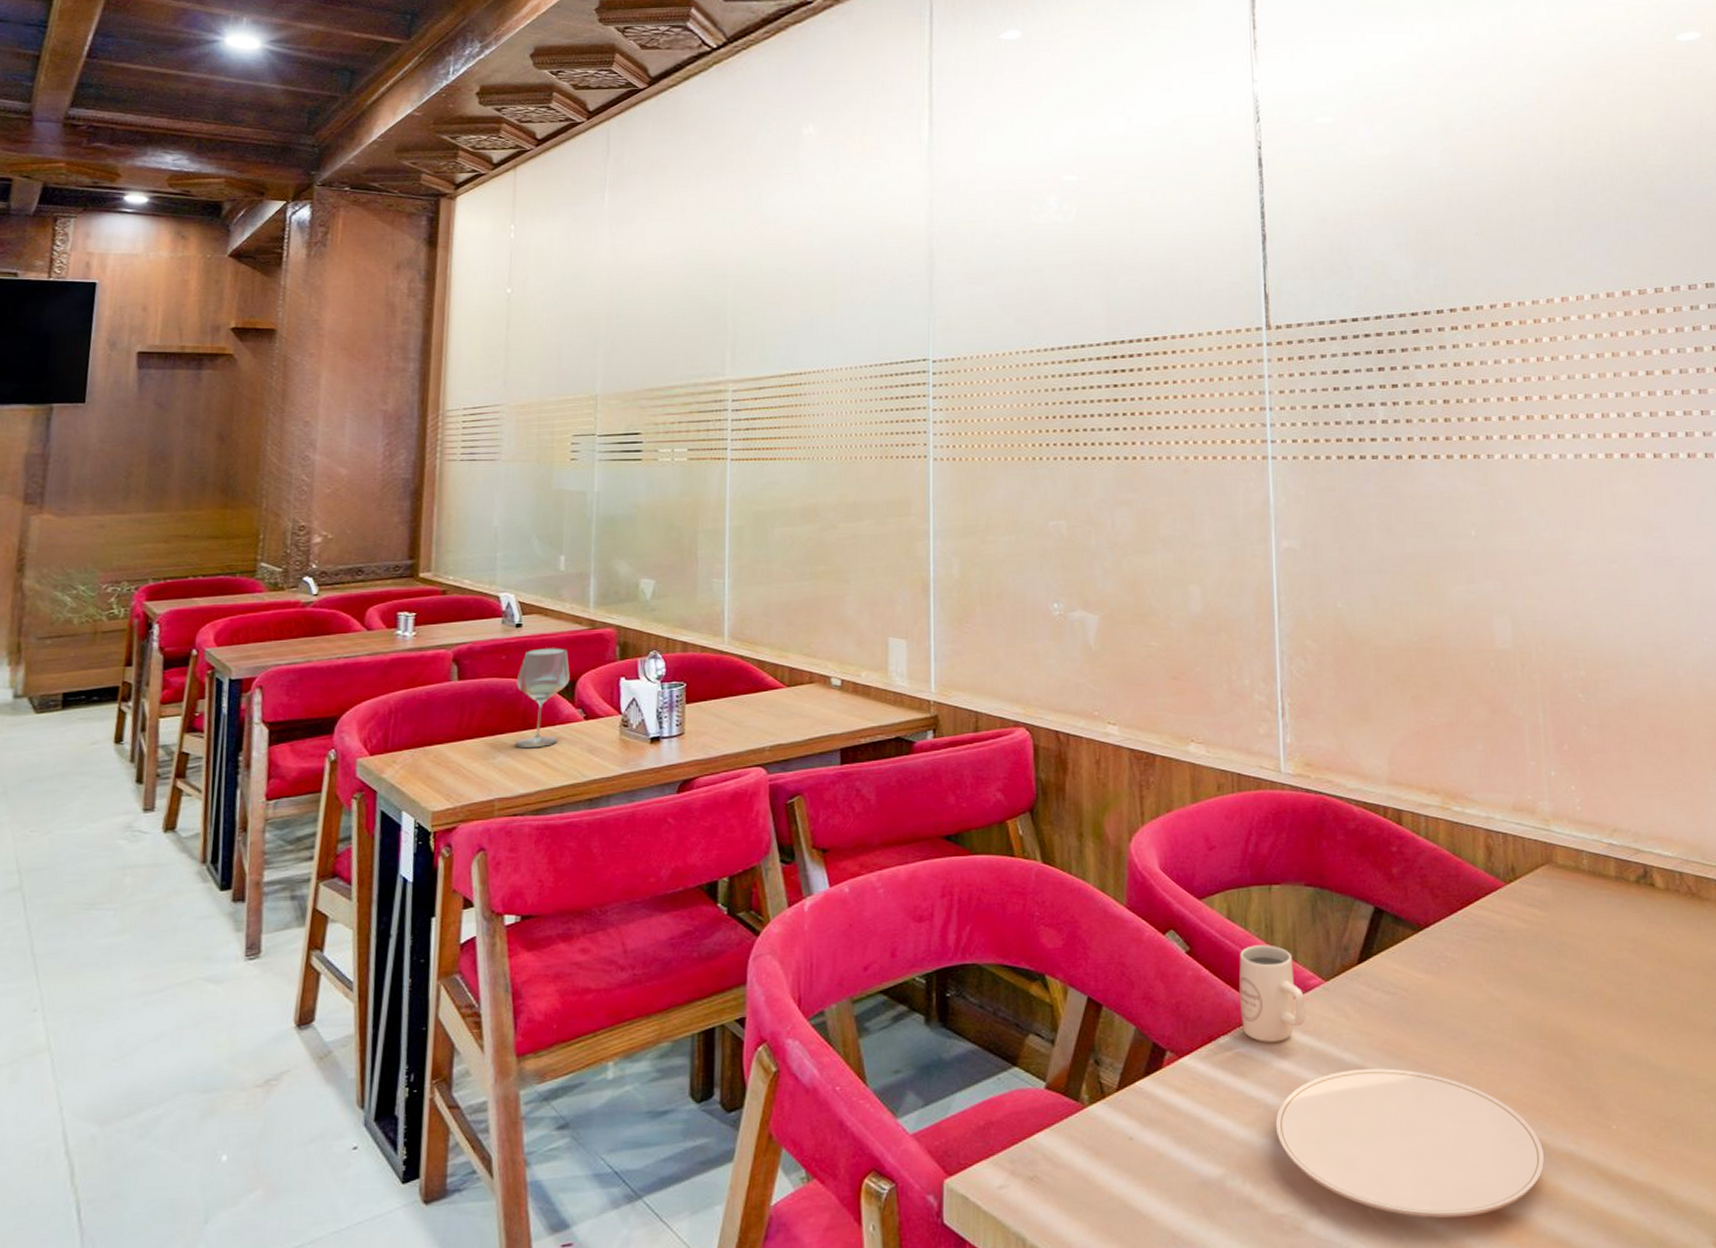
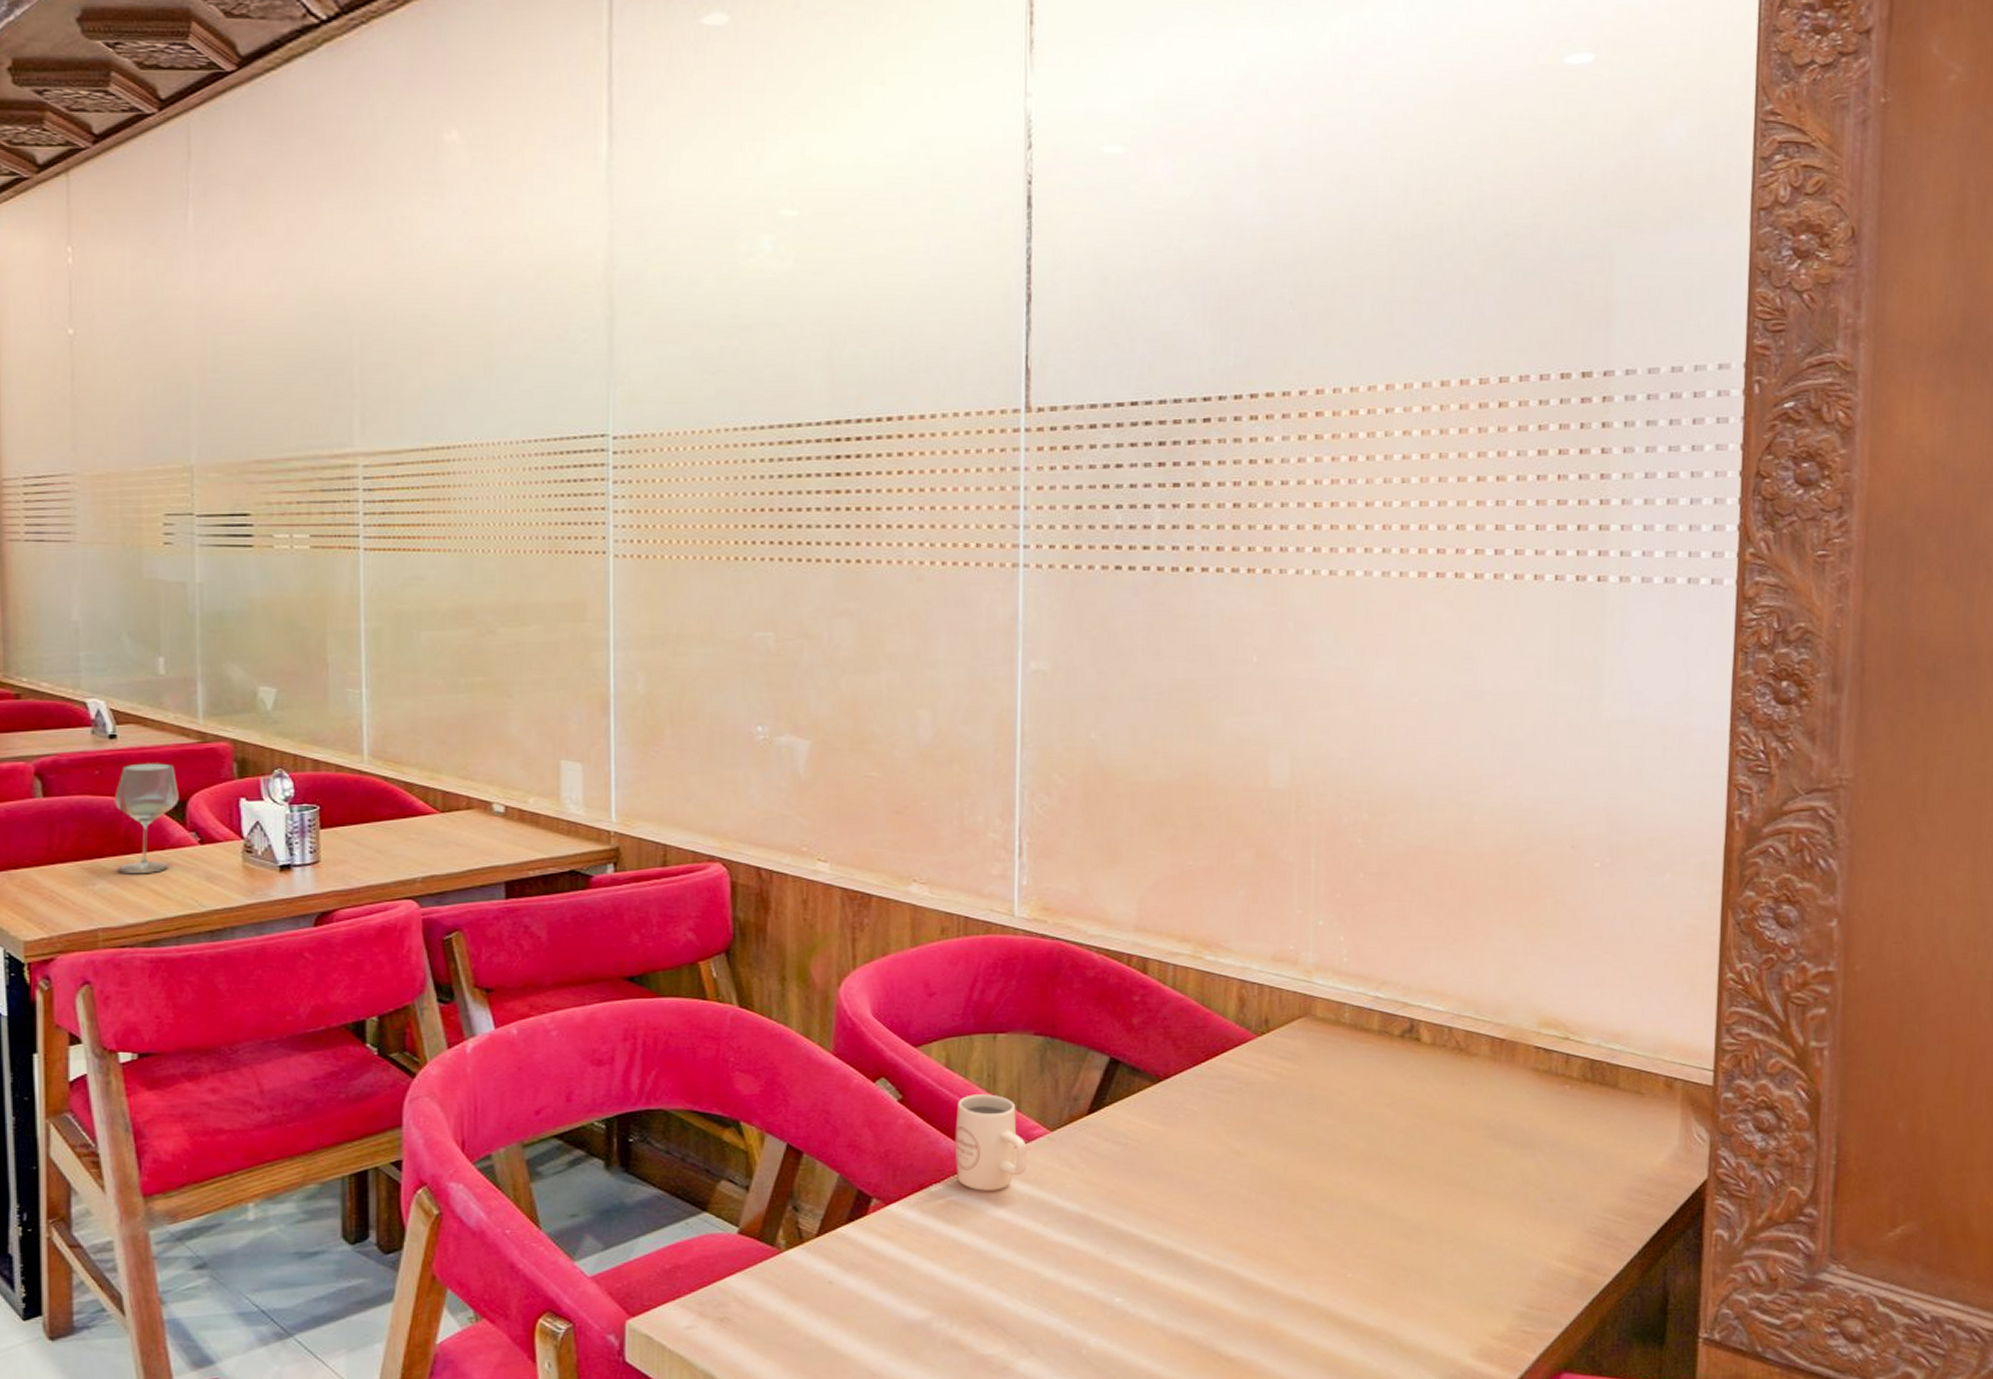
plate: present [1275,1067,1545,1218] -> none [987,1216,1273,1359]

